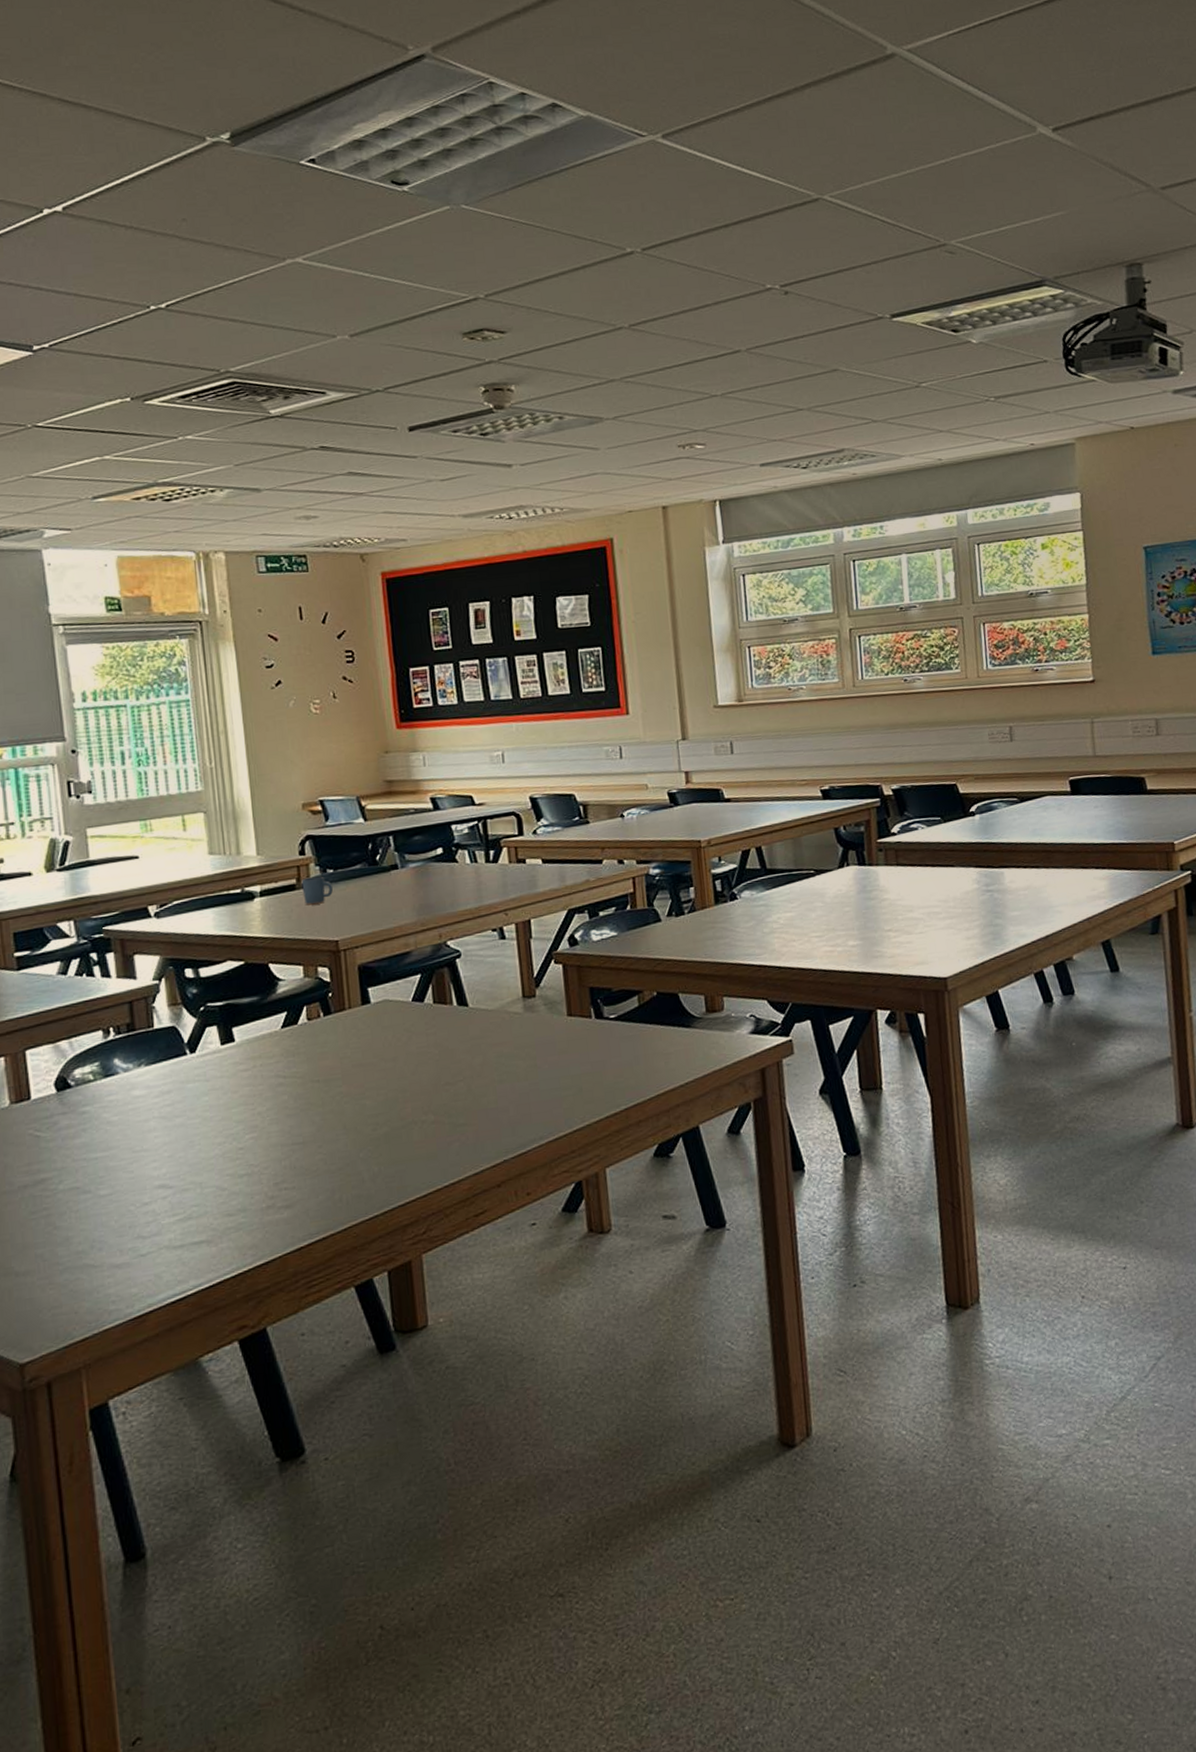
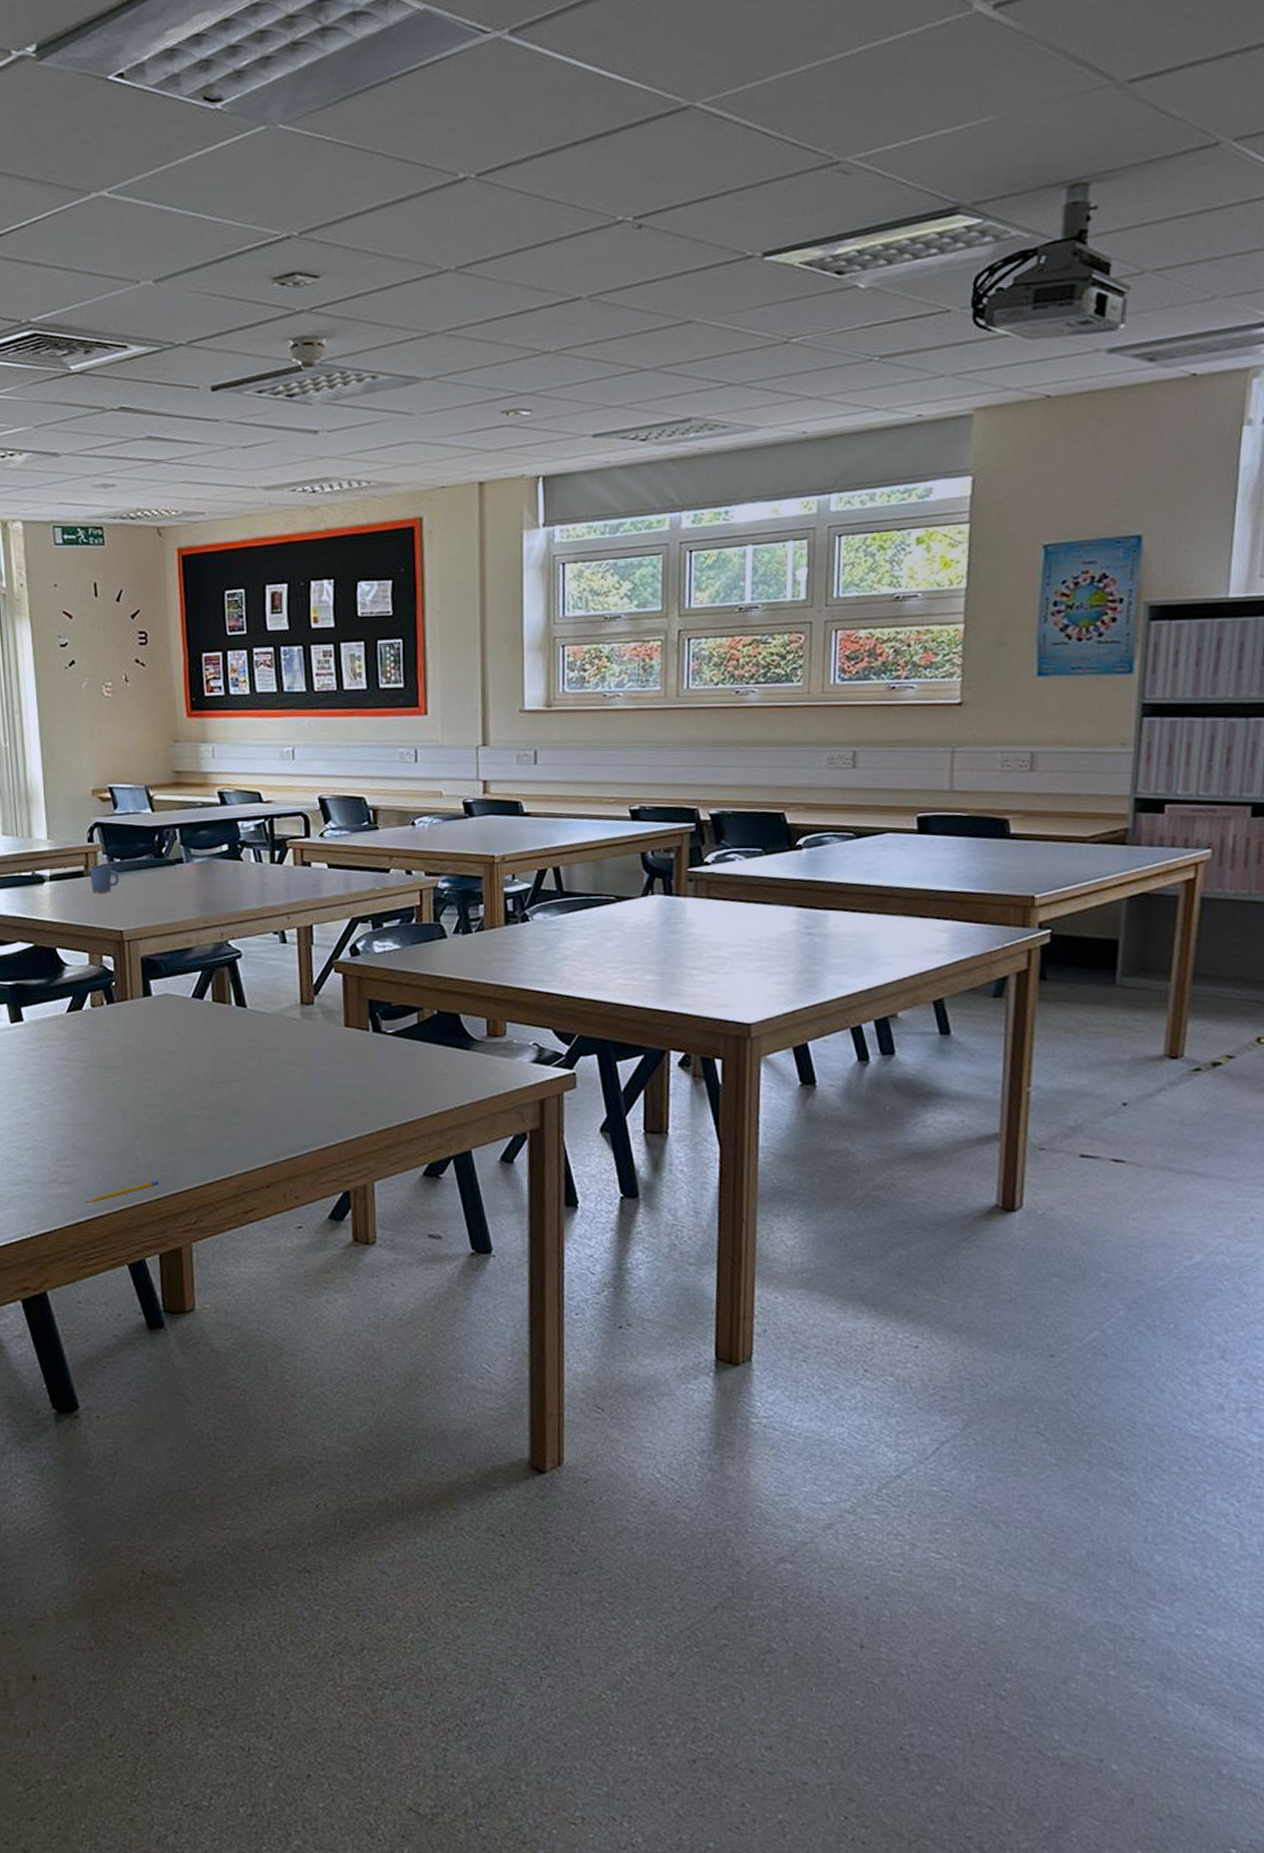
pencil: none [306,1193,386,1226] -> present [85,1180,160,1203]

